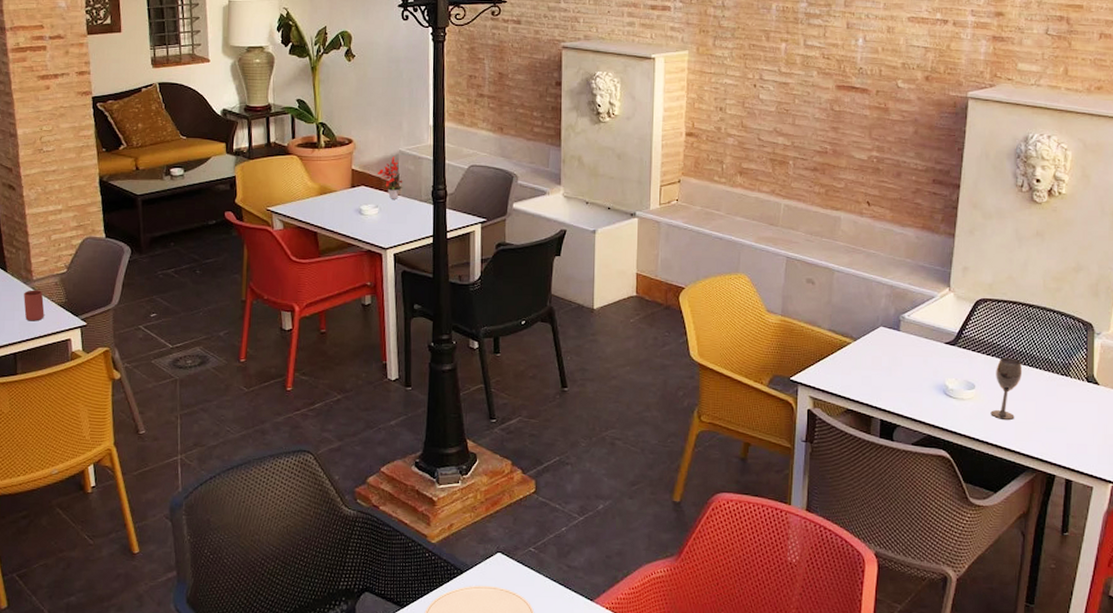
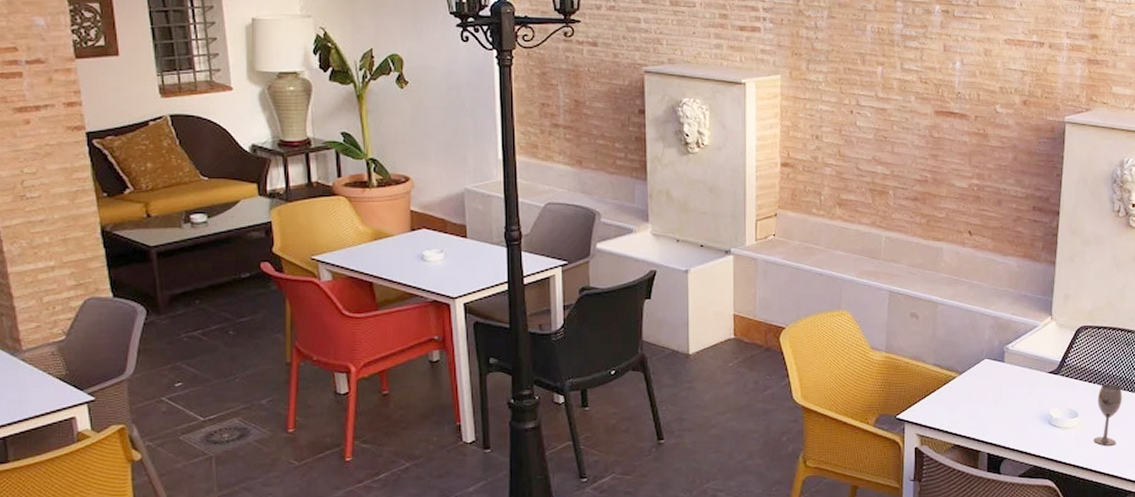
cup: present [24,290,45,321] -> none [12,362,40,399]
potted flower: present [377,157,403,199] -> none [440,195,471,243]

